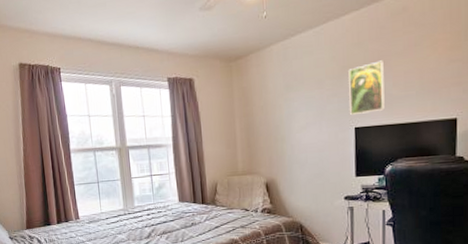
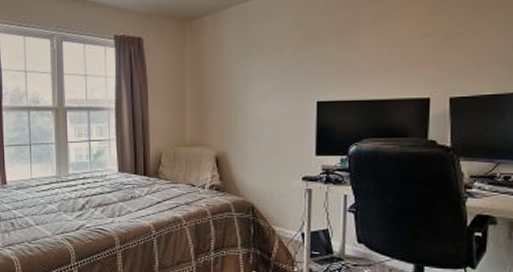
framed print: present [349,60,385,116] -> none [312,30,351,88]

